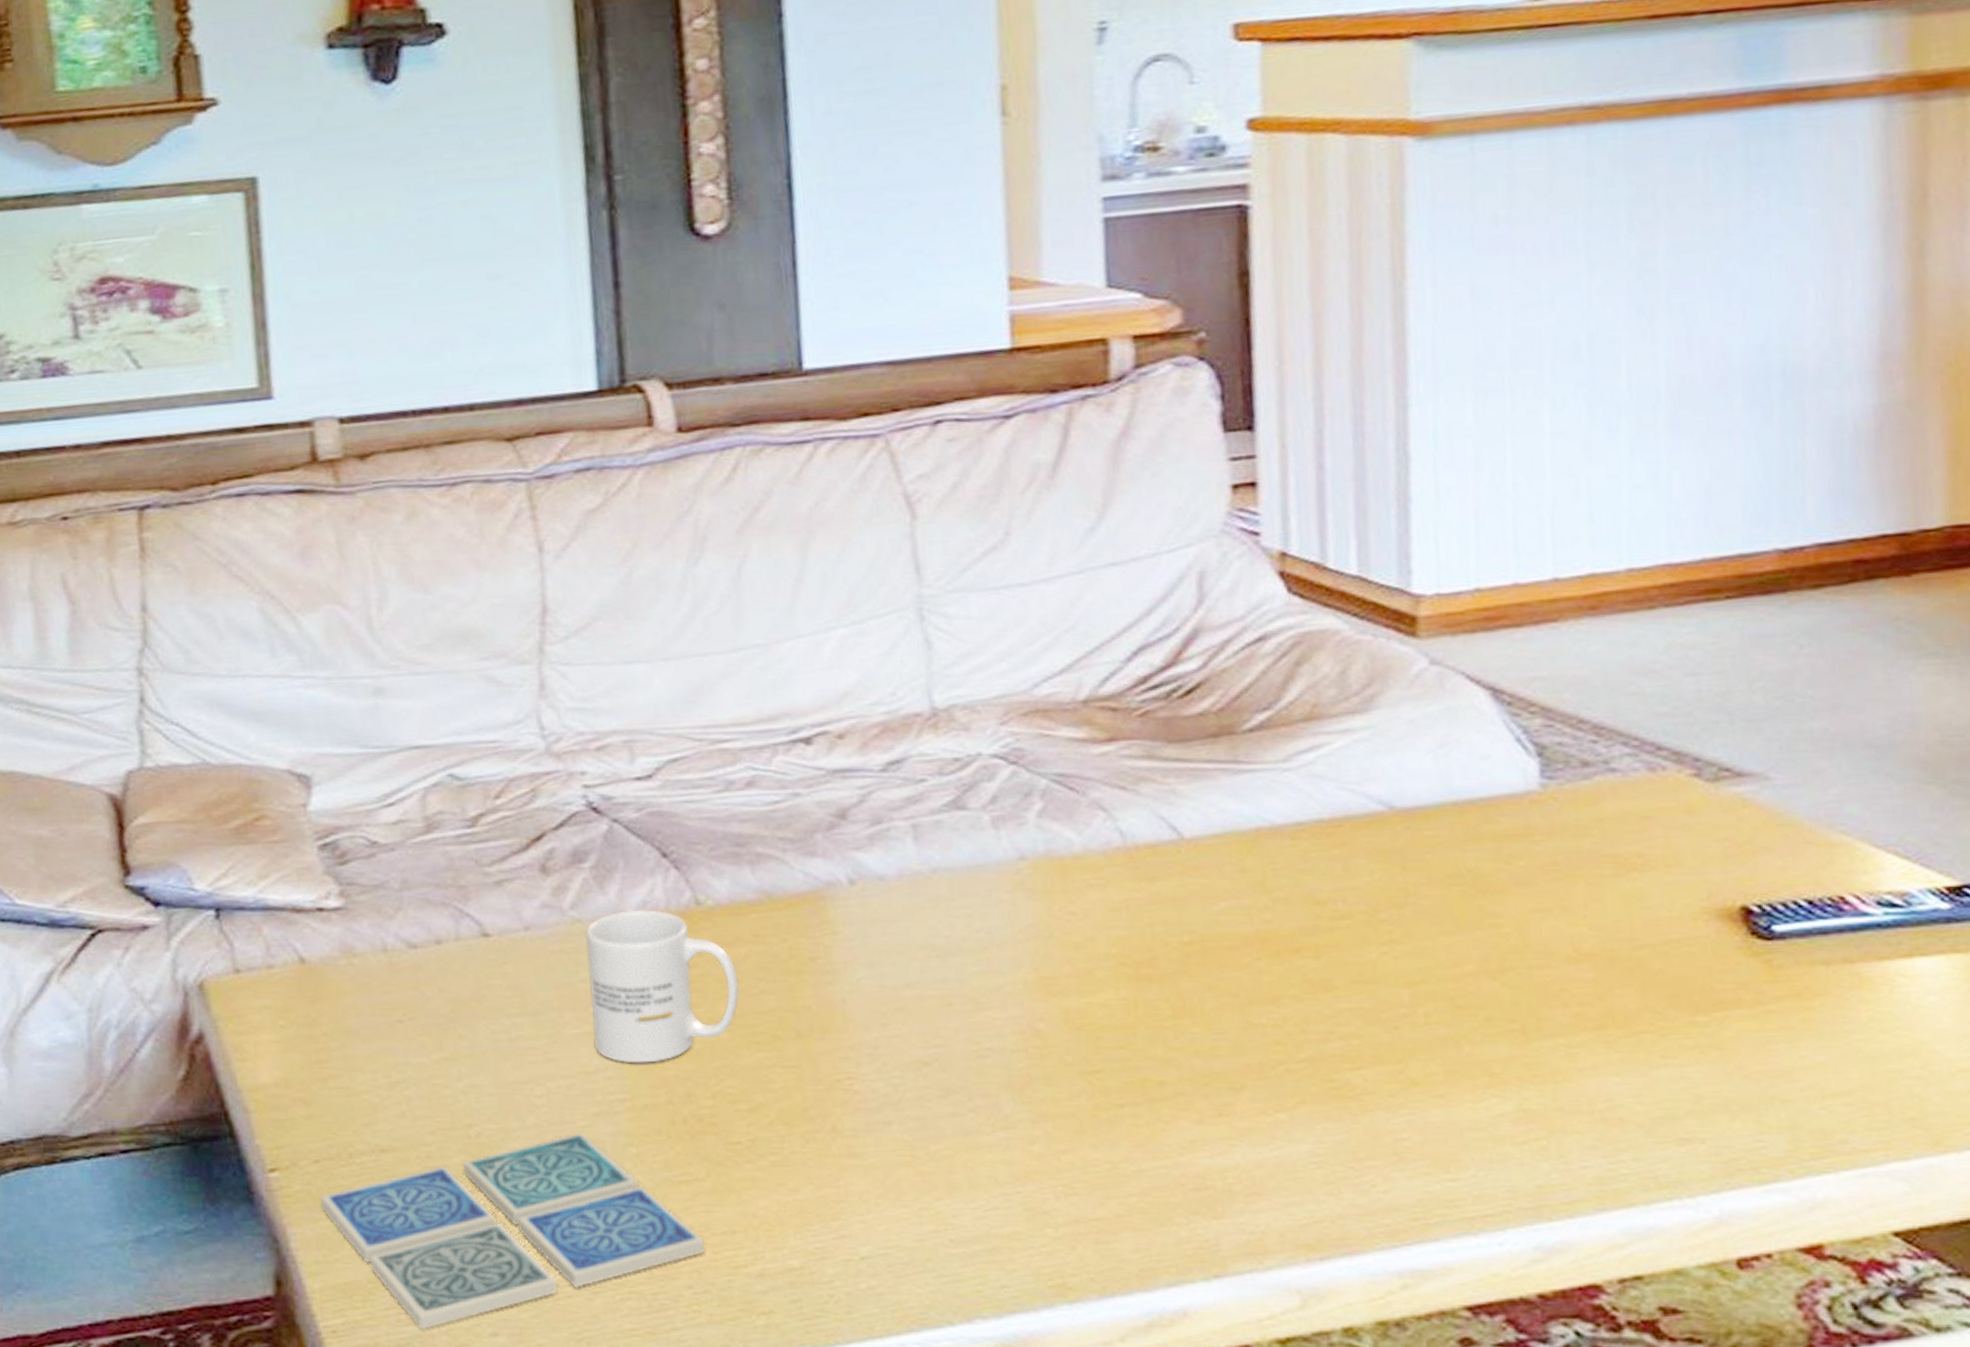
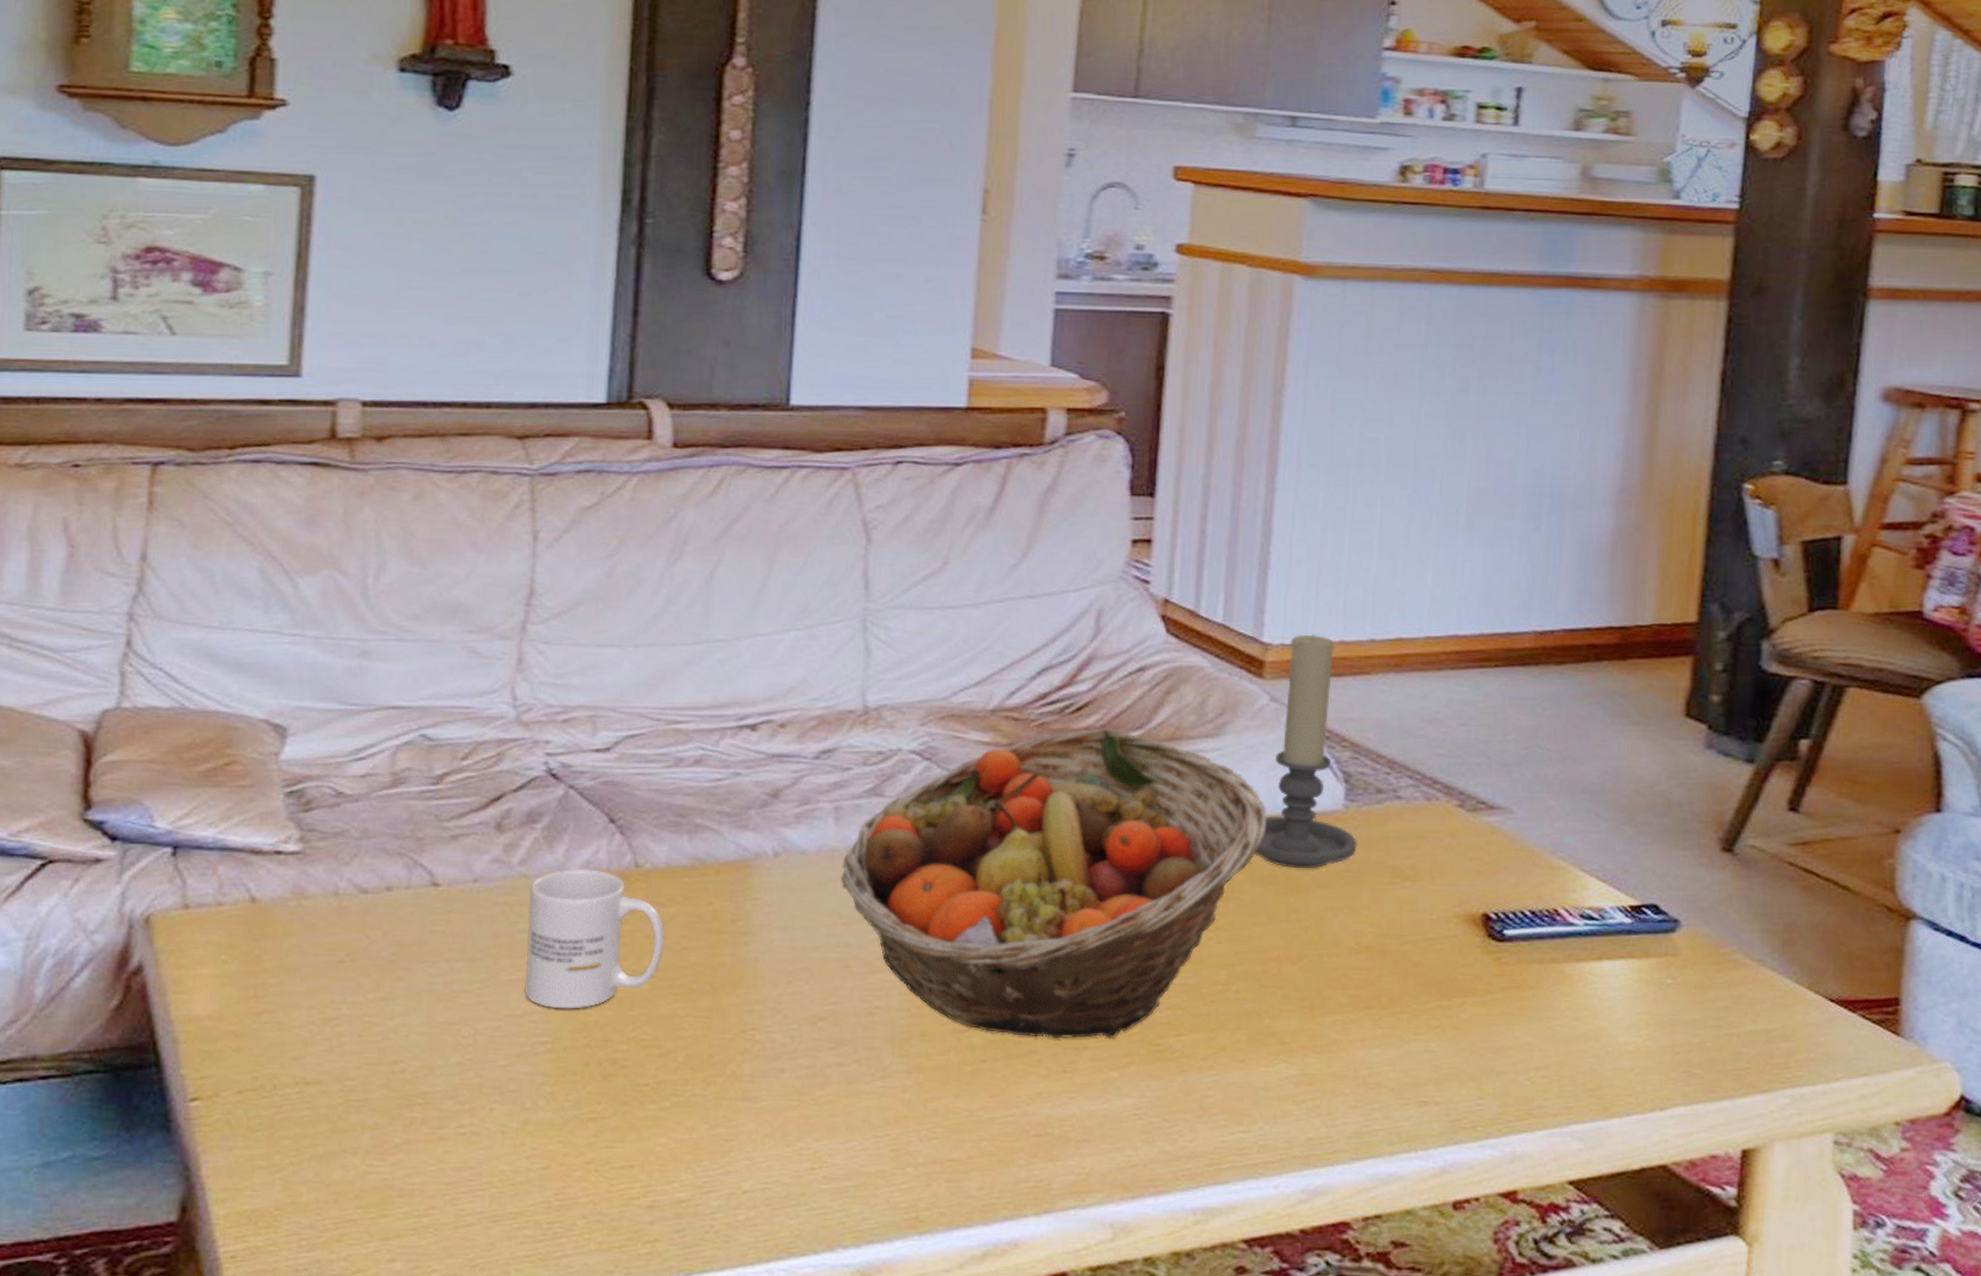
drink coaster: present [321,1133,705,1330] -> none [238,1071,603,1256]
fruit basket: none [927,712,1442,1078] -> present [841,728,1267,1039]
candle holder: none [1429,578,1563,865] -> present [1254,634,1357,869]

